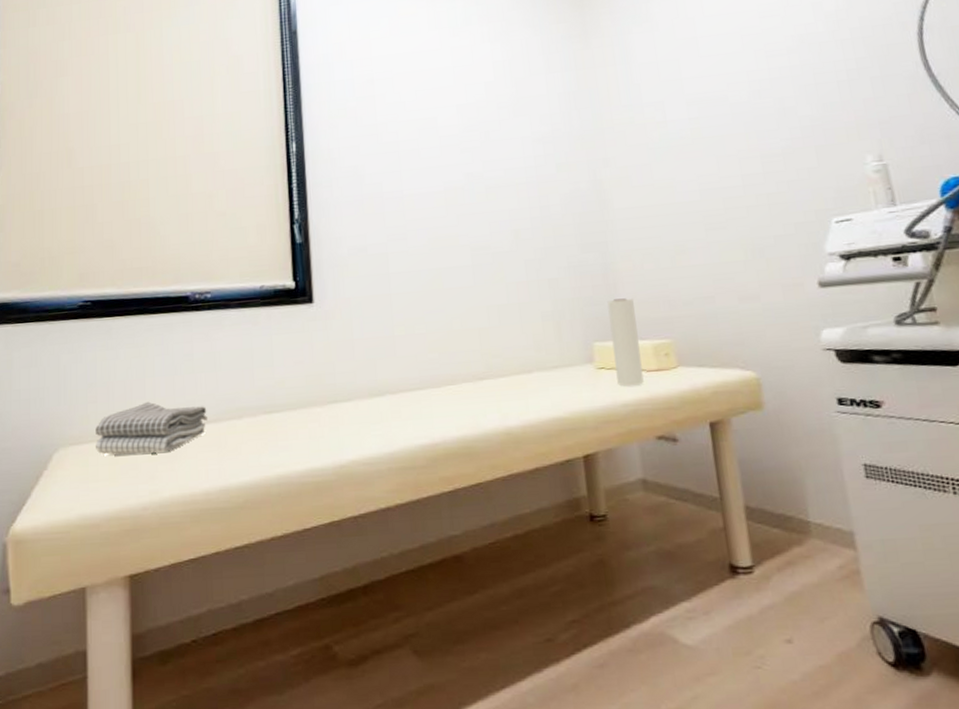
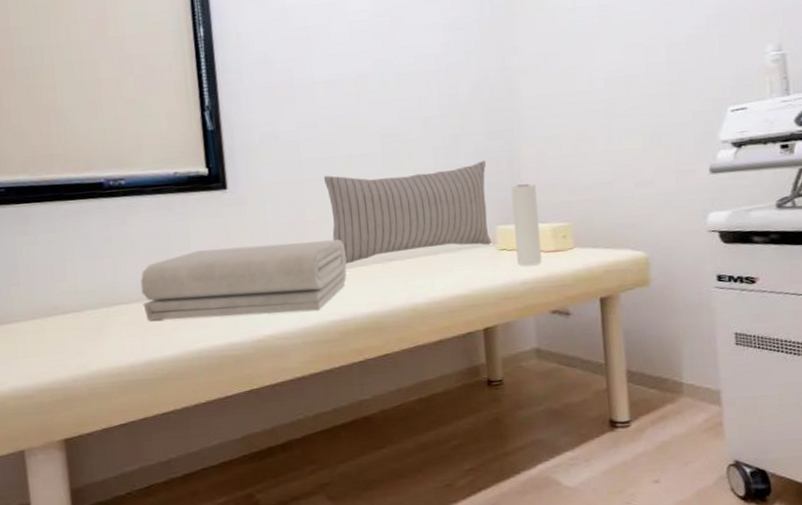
towel: present [95,401,207,455] -> none [20,283,129,333]
towel: none [220,356,436,443] -> present [140,239,347,321]
pillow: none [412,273,589,383] -> present [323,160,491,264]

